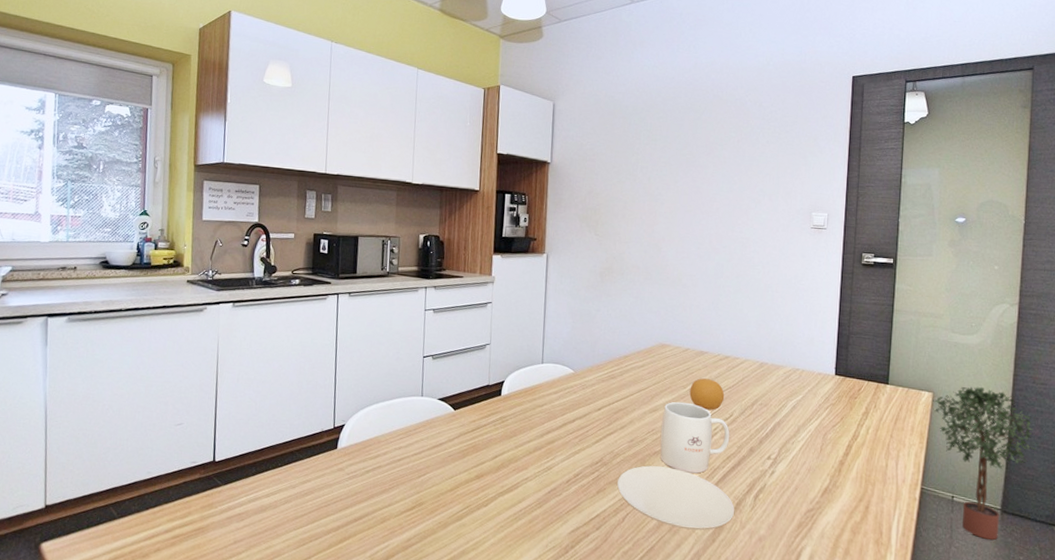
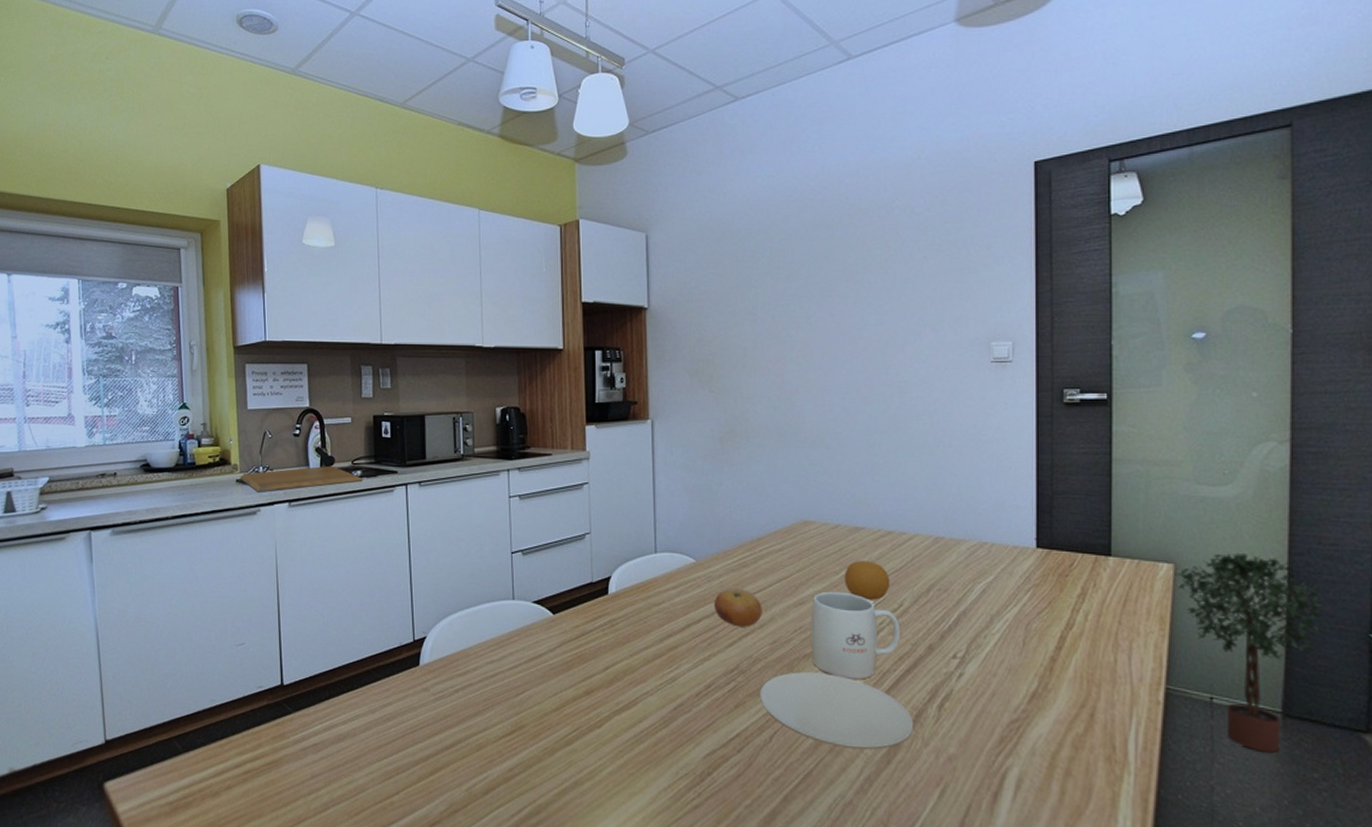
chopping board: none [191,273,300,294] -> present [240,465,363,494]
fruit: none [585,395,624,428] -> present [713,587,762,627]

